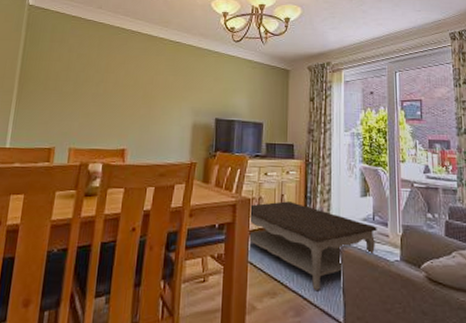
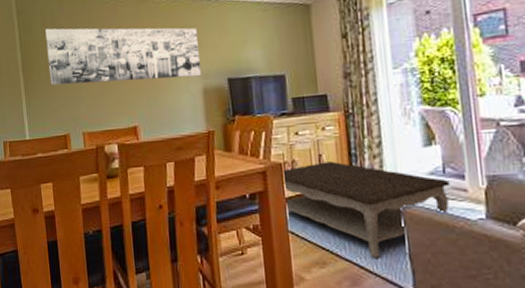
wall art: none [45,45,195,113] -> present [45,27,201,86]

